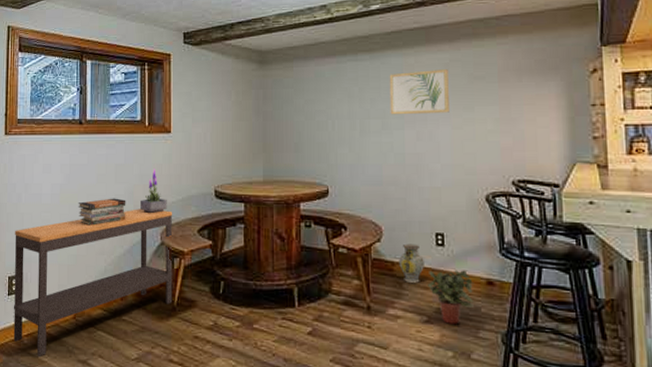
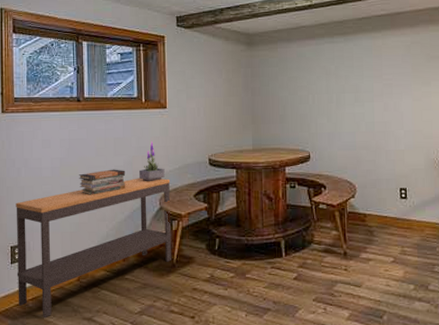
wall art: present [389,69,449,115] -> none [361,50,411,90]
ceramic jug: present [399,243,424,284] -> none [370,198,391,232]
potted plant: present [428,270,474,325] -> none [394,218,431,263]

